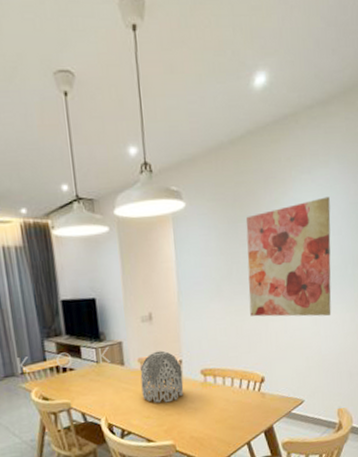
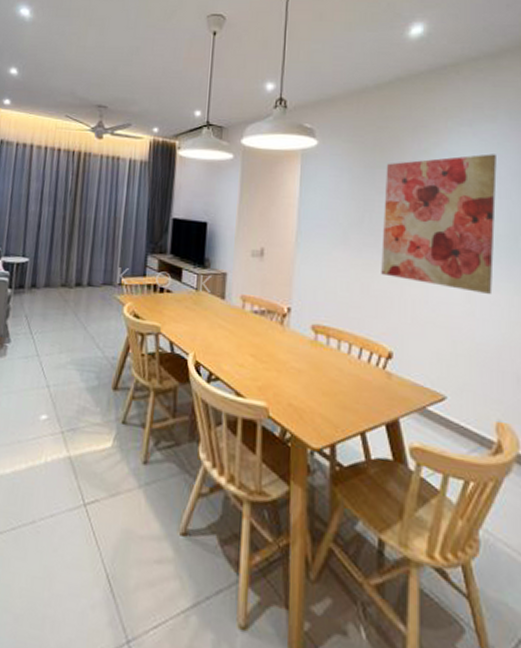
vase: present [140,350,184,403] -> none [239,291,290,355]

